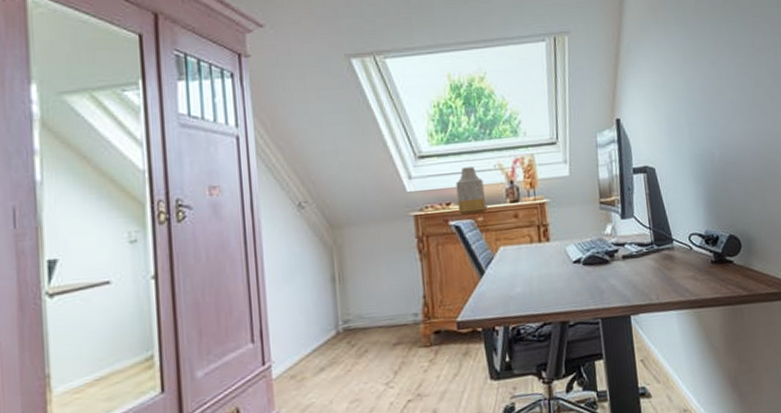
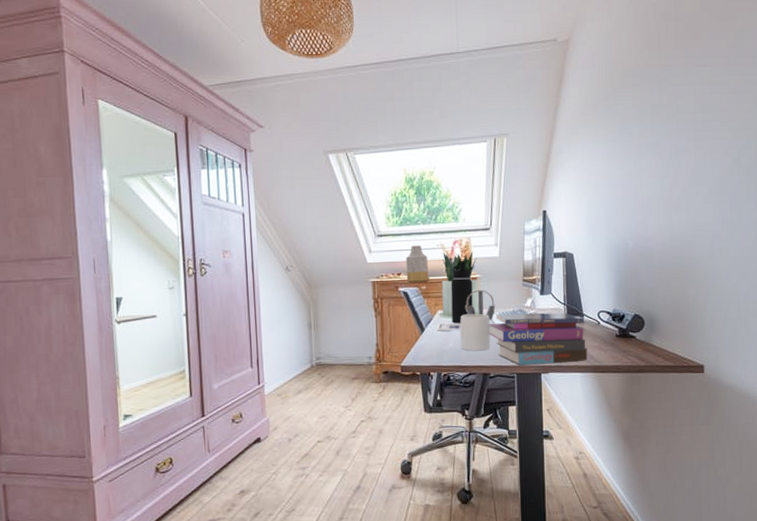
headphones: none [499,217,570,273] -> present [436,289,496,332]
planter: none [500,171,551,257] -> present [438,251,479,319]
water bottle: none [513,182,543,262] -> present [451,260,473,325]
mug: none [528,247,567,295] -> present [459,313,491,351]
books: none [563,238,683,308] -> present [489,312,588,366]

